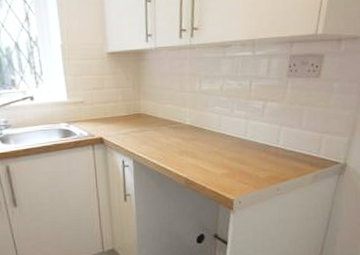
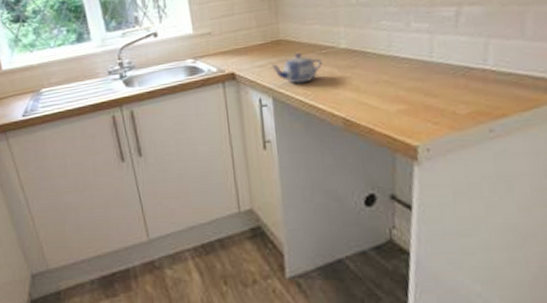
teapot: none [133,126,172,150] -> present [271,53,322,84]

